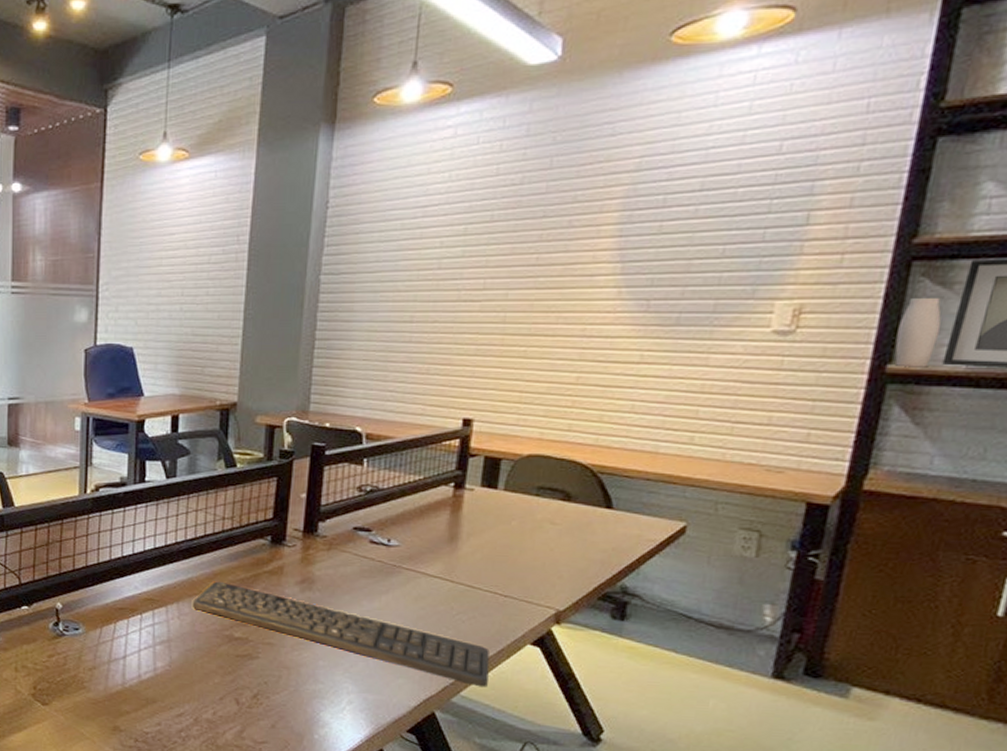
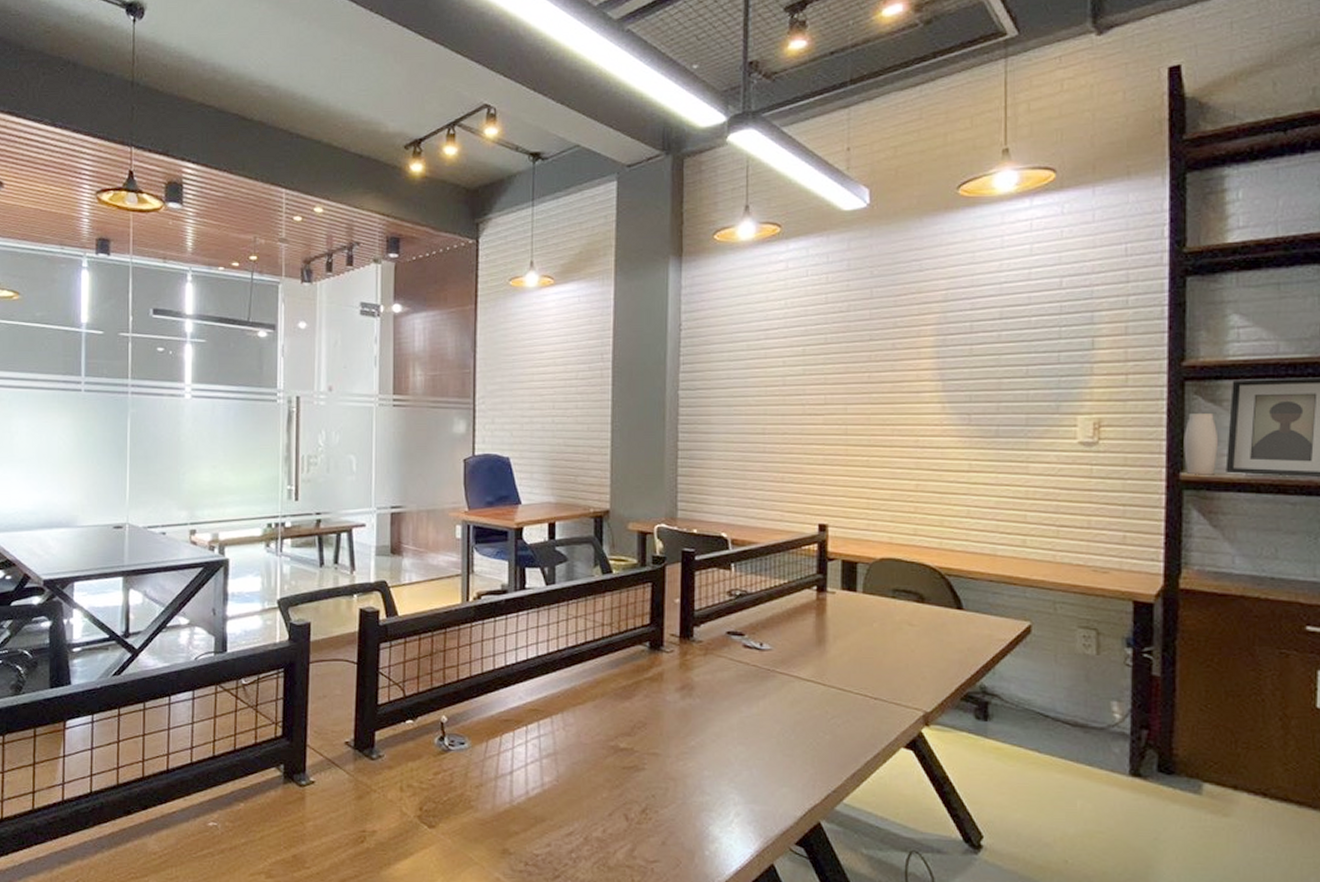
computer keyboard: present [192,581,490,687] -> none [576,689,868,794]

